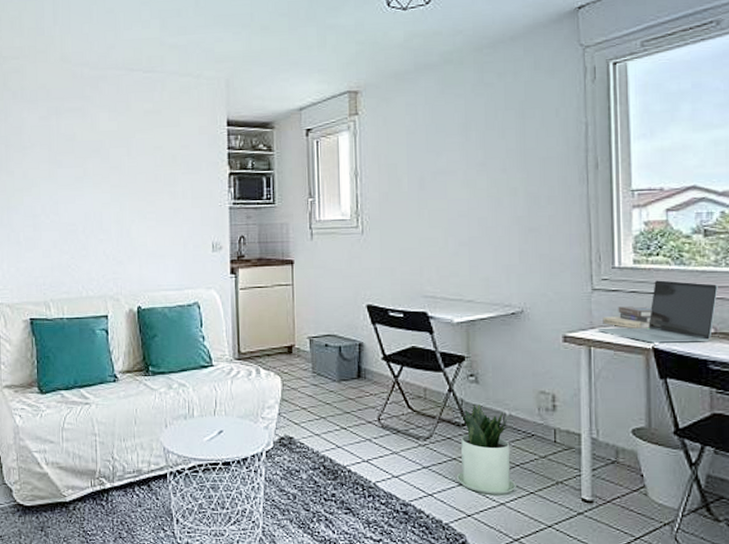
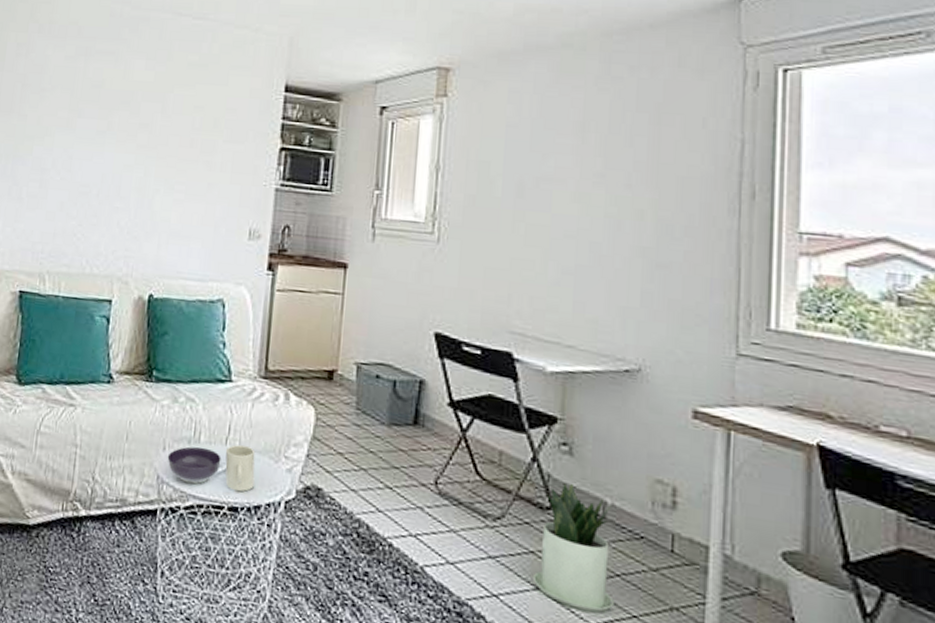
bowl: none [169,420,213,450] -> present [167,446,221,485]
cup: none [214,413,240,450] -> present [225,445,256,492]
laptop: present [598,280,718,343] -> none [741,354,915,449]
books: present [602,306,652,328] -> none [749,382,819,417]

